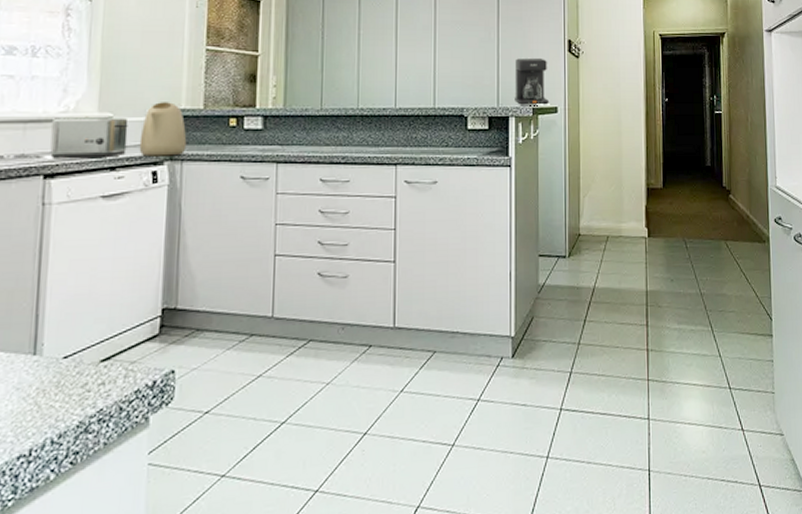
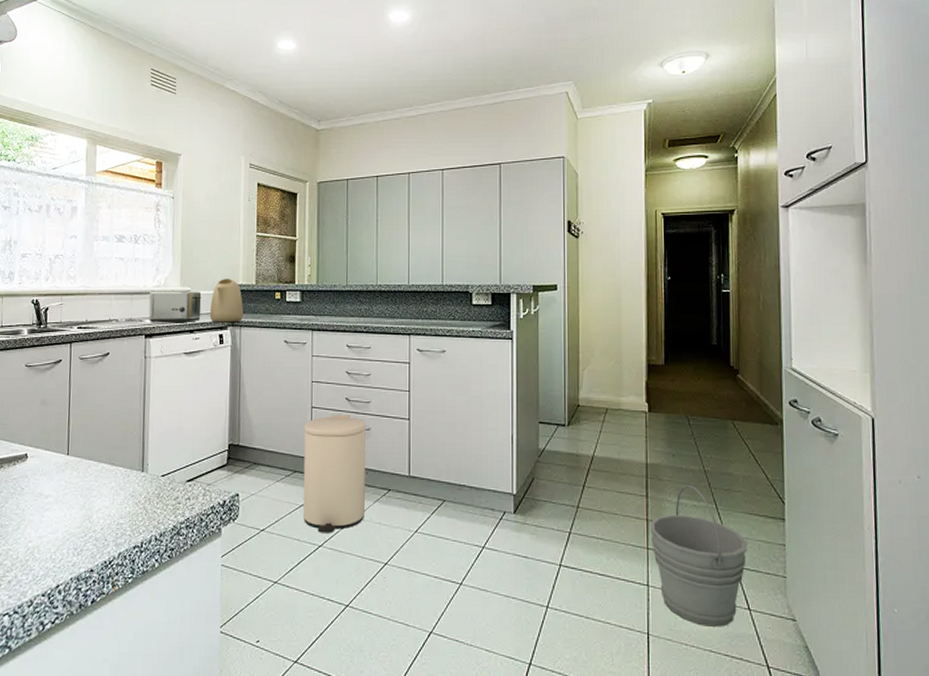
pedal bin: none [261,261,342,407] -> present [303,414,366,533]
coffee maker: present [515,58,549,105] -> none [516,239,548,283]
bucket: none [649,308,740,454] -> present [649,484,748,627]

